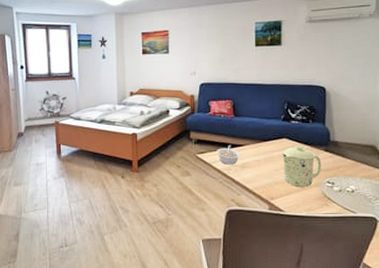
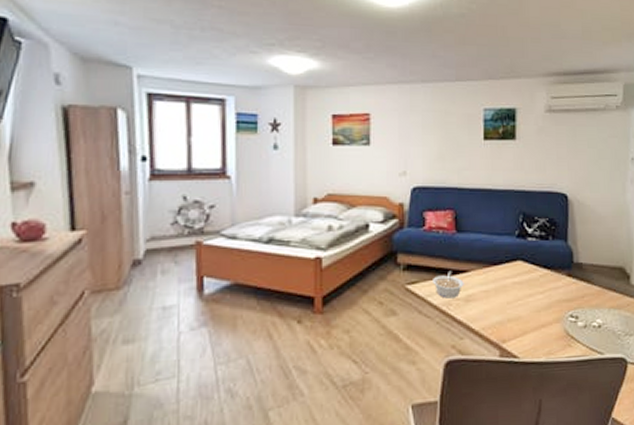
mug: present [281,145,322,187] -> none [514,269,564,325]

